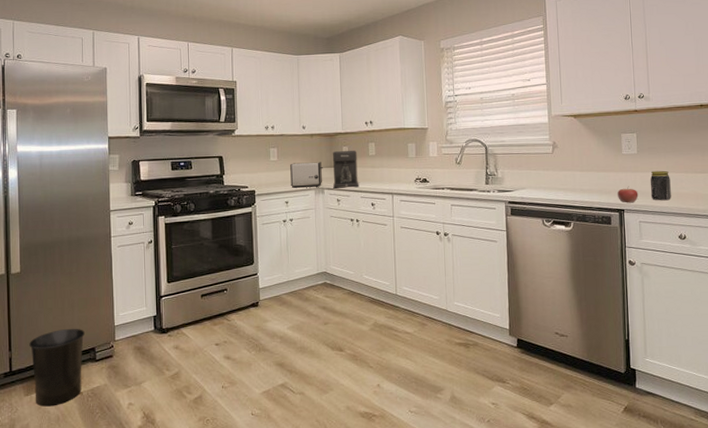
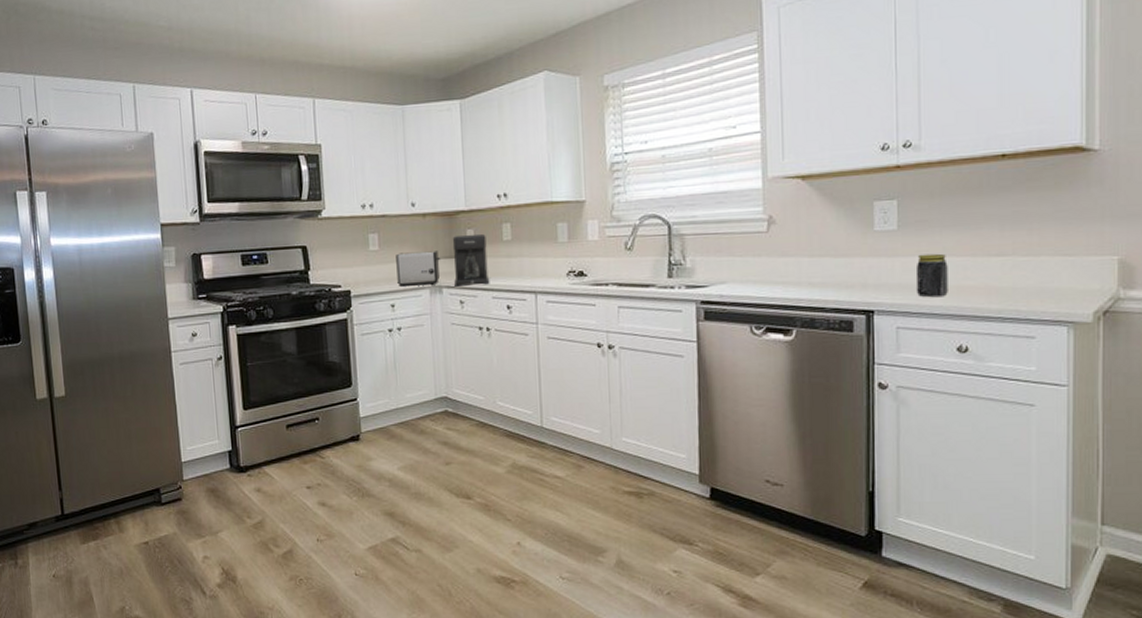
waste bin: present [29,328,85,407] -> none [81,464,147,557]
fruit: present [617,186,639,203] -> none [863,277,897,302]

